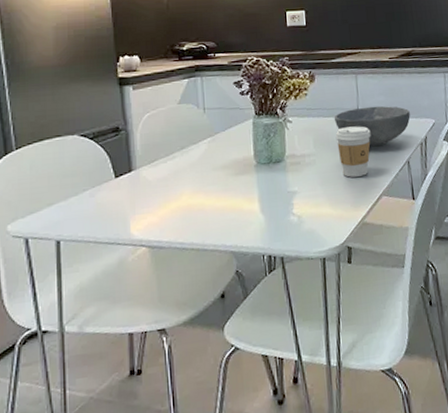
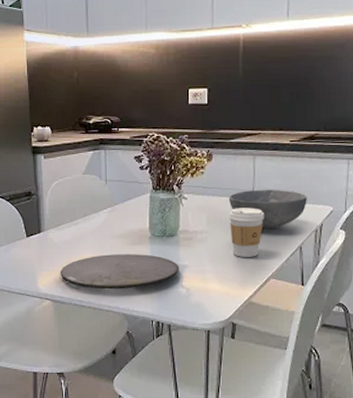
plate: none [157,184,289,229] -> present [61,254,180,290]

